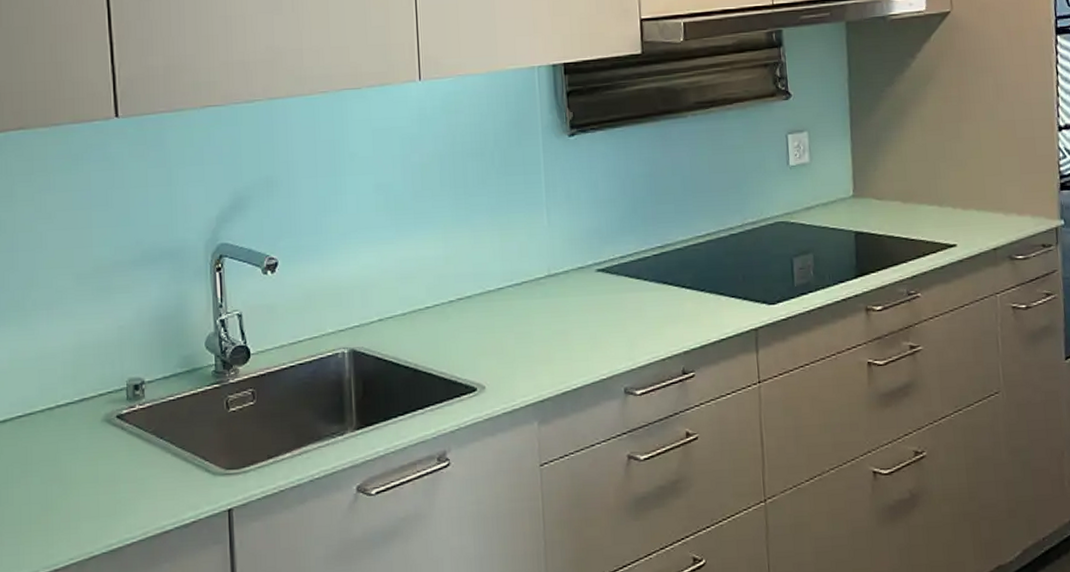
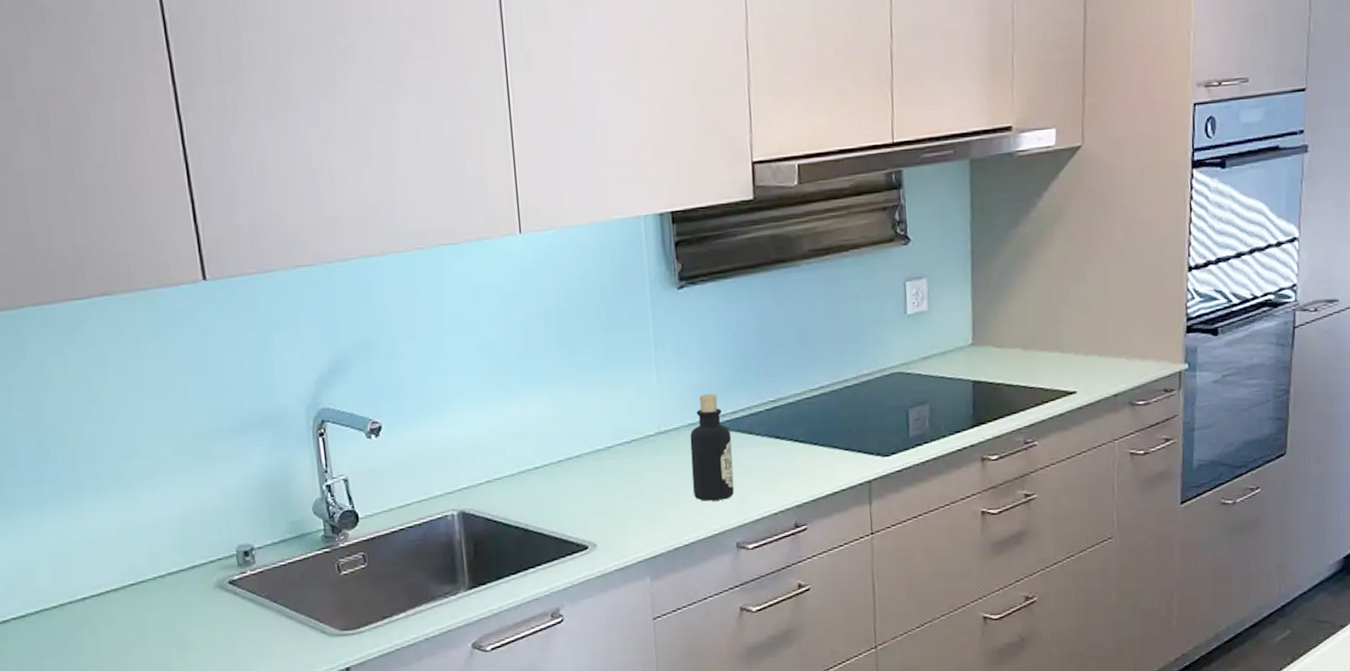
bottle: none [579,238,623,345] -> present [690,393,734,501]

